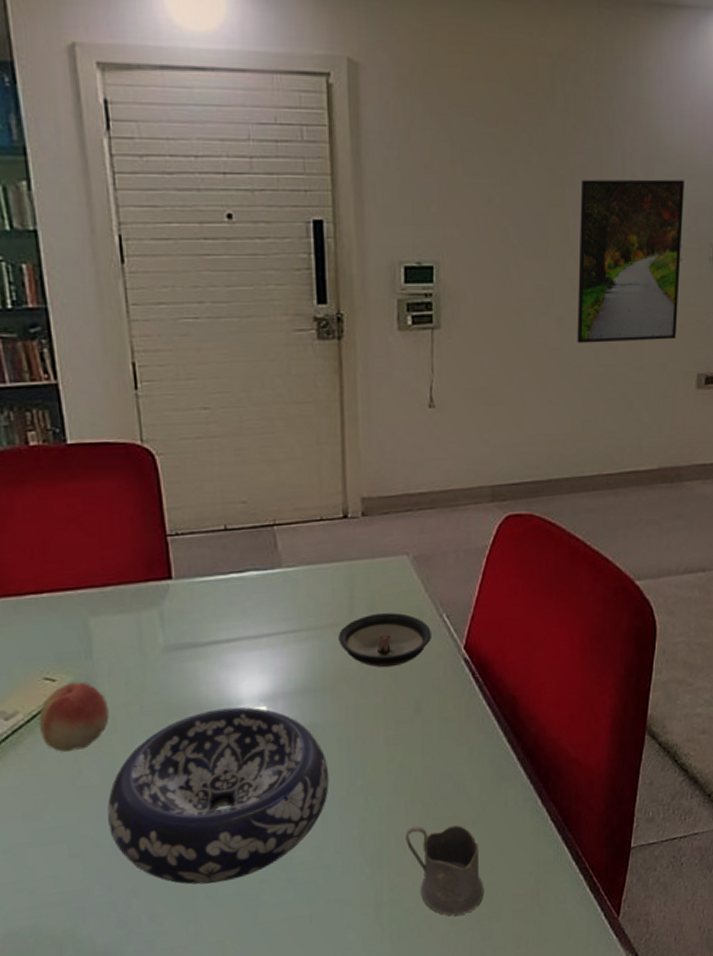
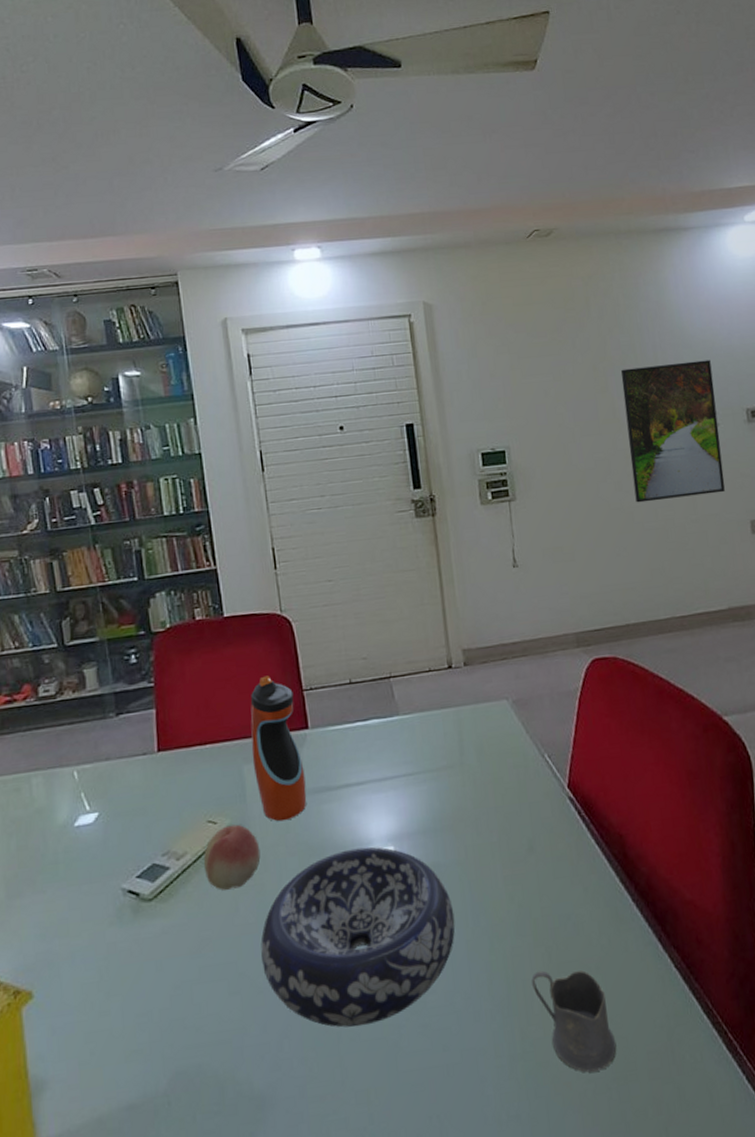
water bottle: none [99,516,167,680] -> present [250,675,307,822]
saucer: present [338,612,431,668] -> none [452,754,537,808]

